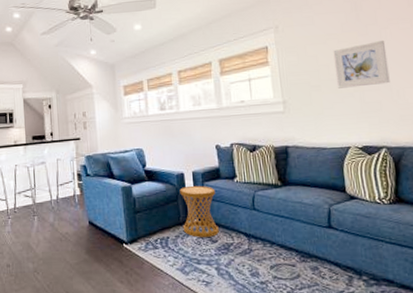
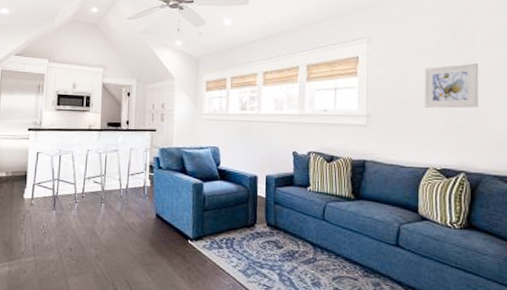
side table: present [180,185,219,237] -> none [250,189,287,243]

